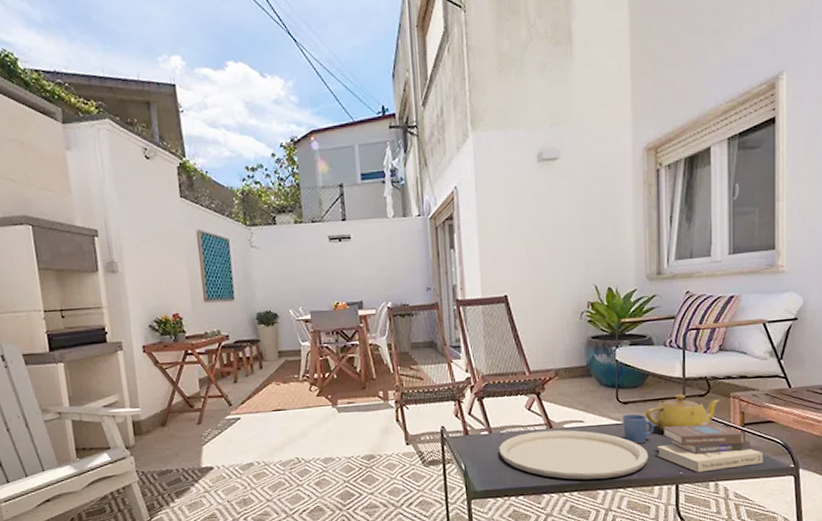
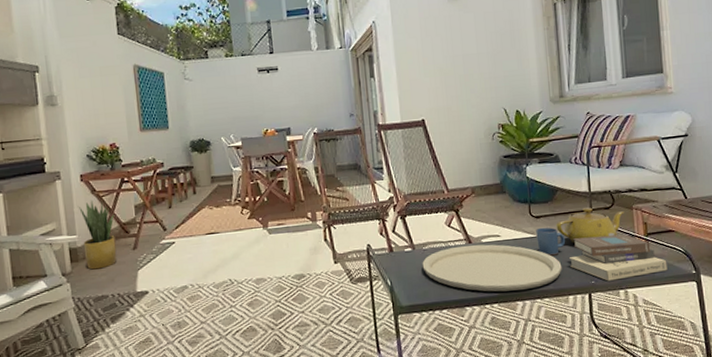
planter: none [140,373,181,444] -> present [77,201,117,270]

